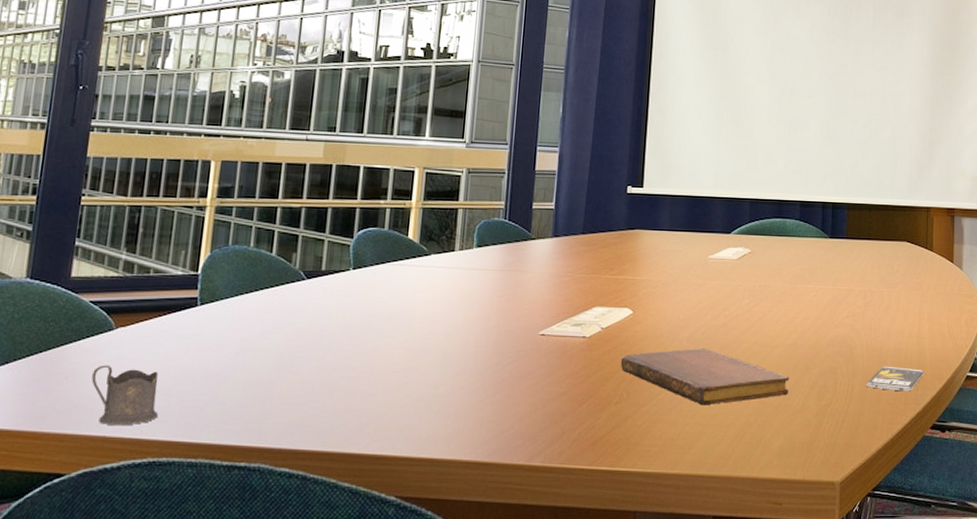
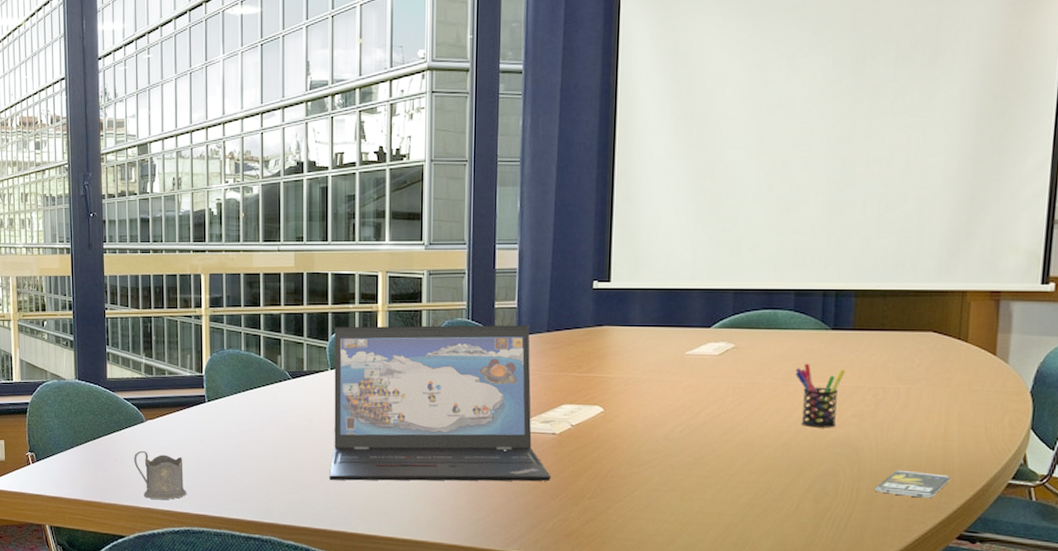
laptop: none [339,223,580,393] -> present [329,325,551,481]
notebook: present [620,348,789,406] -> none [592,447,780,504]
pen holder: none [801,268,841,328] -> present [795,363,846,428]

